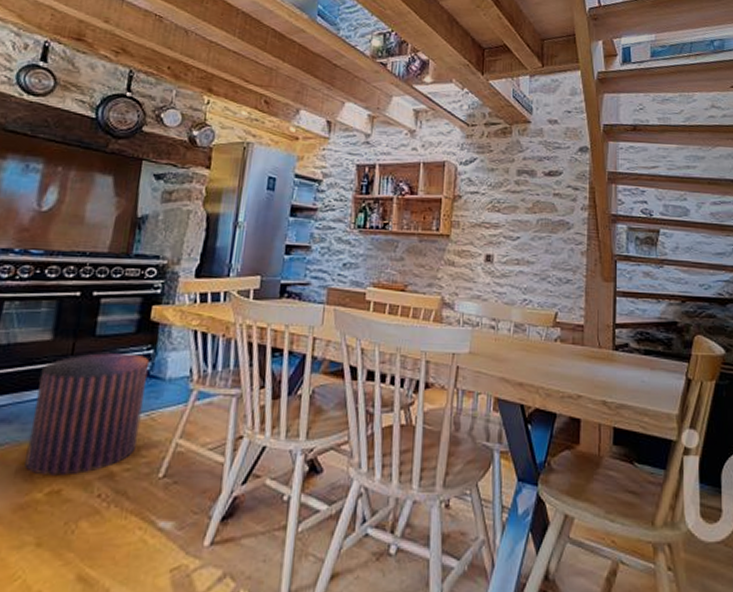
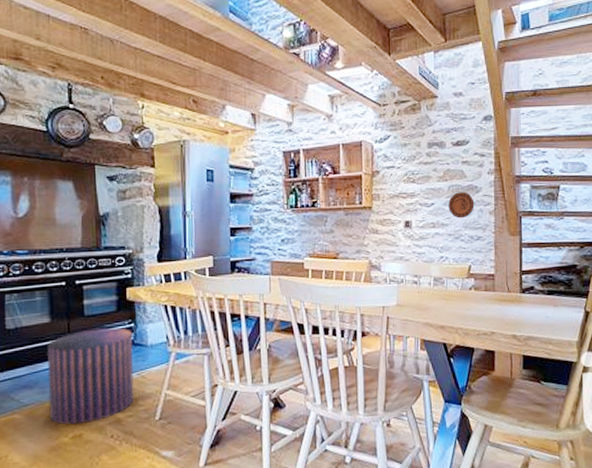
decorative plate: none [536,227,565,257] -> present [448,192,475,219]

